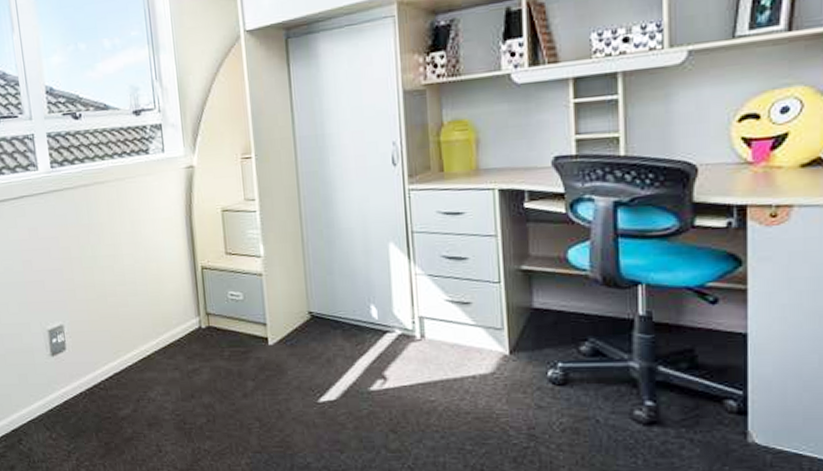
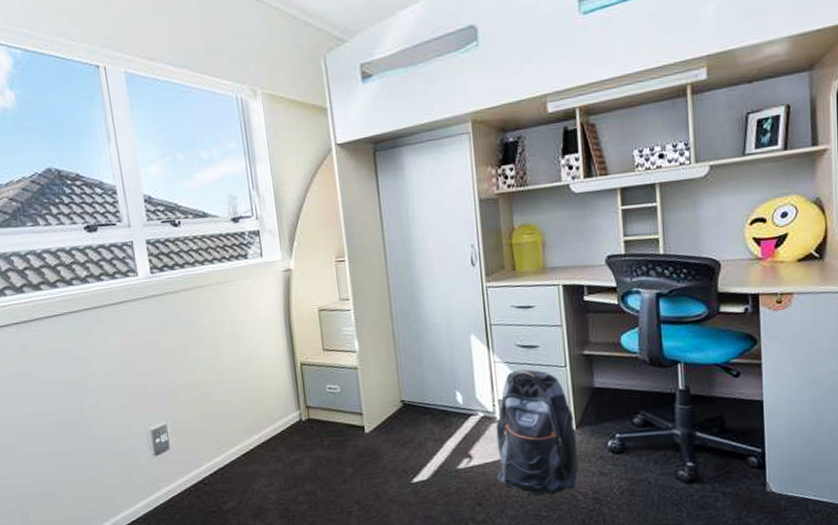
backpack: none [414,284,511,427] -> present [496,369,578,497]

